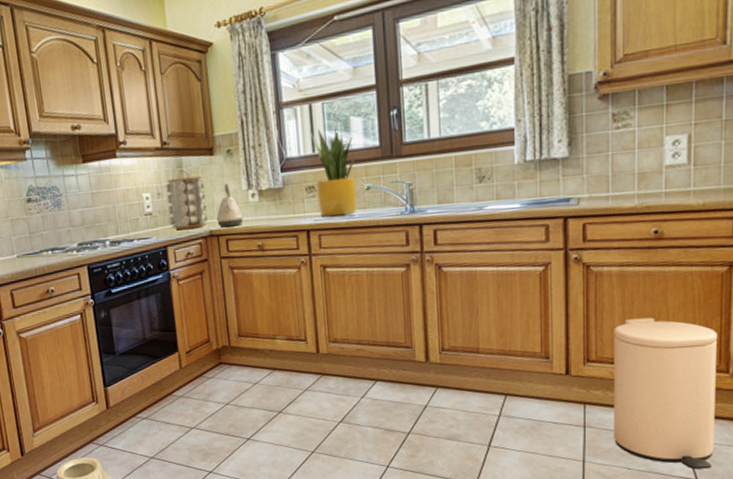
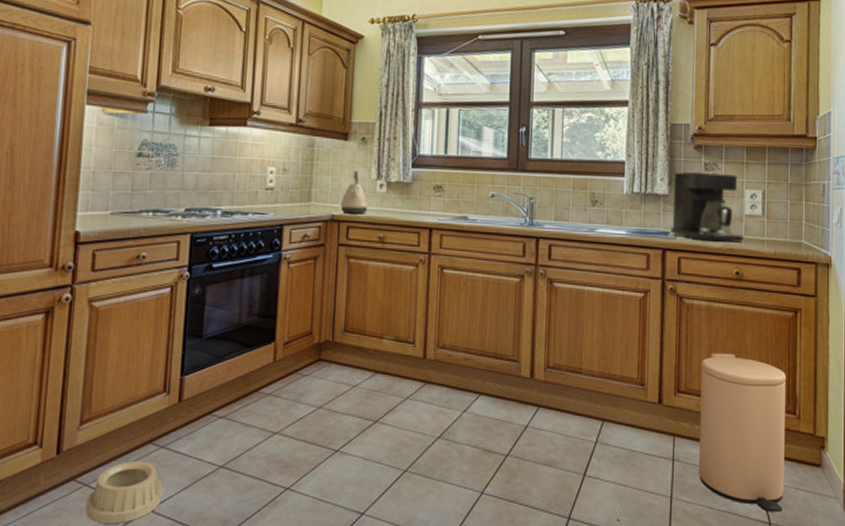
spice rack: present [165,169,208,230] -> none [290,149,333,211]
planter: present [311,127,361,217] -> none [444,133,490,219]
coffee maker: none [573,121,665,202] -> present [671,172,744,242]

